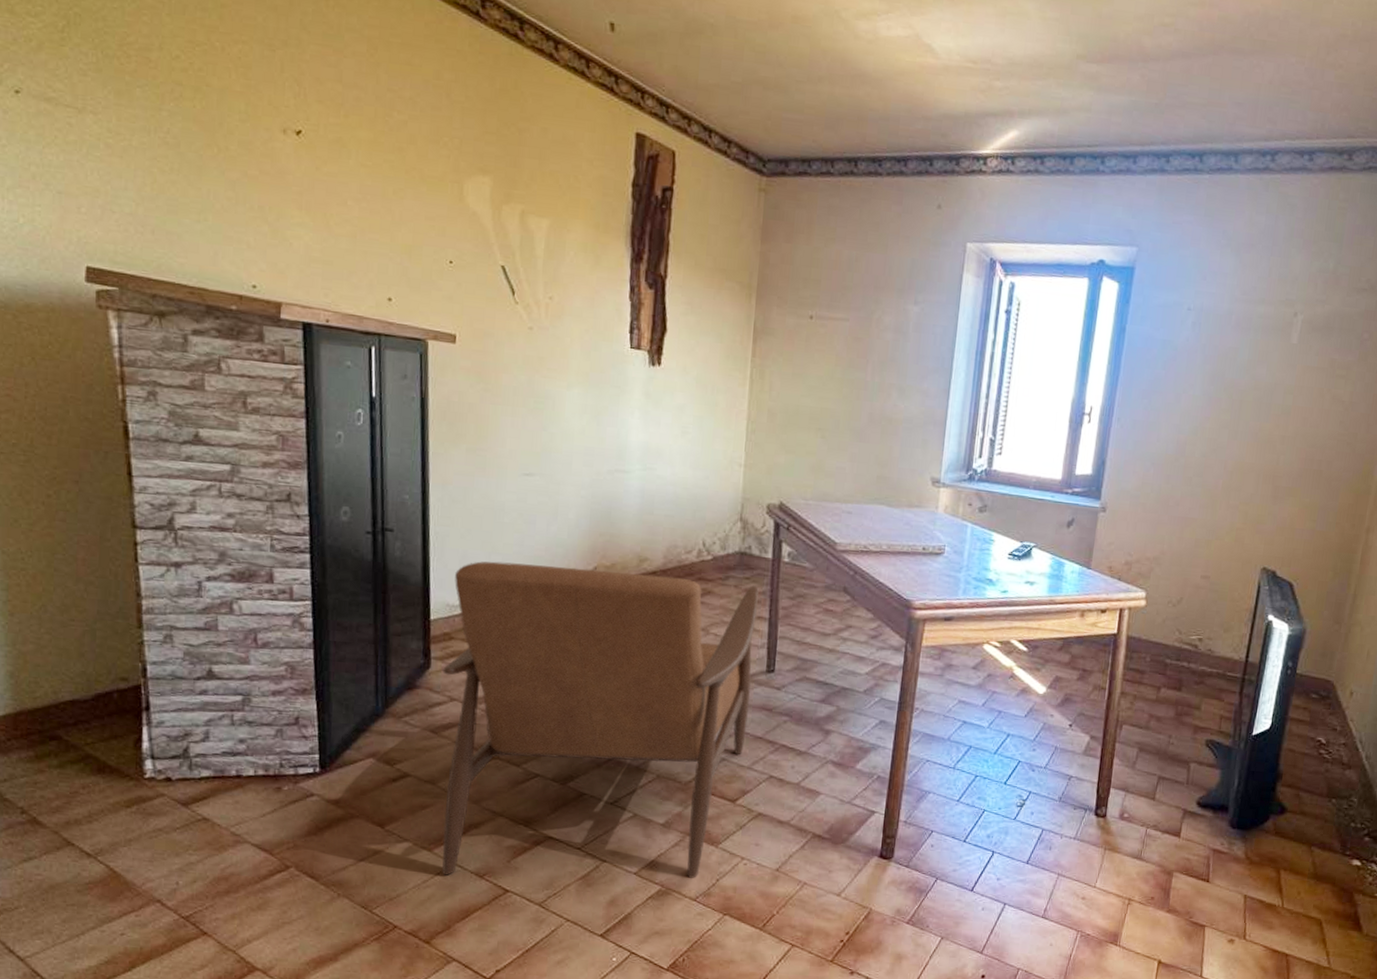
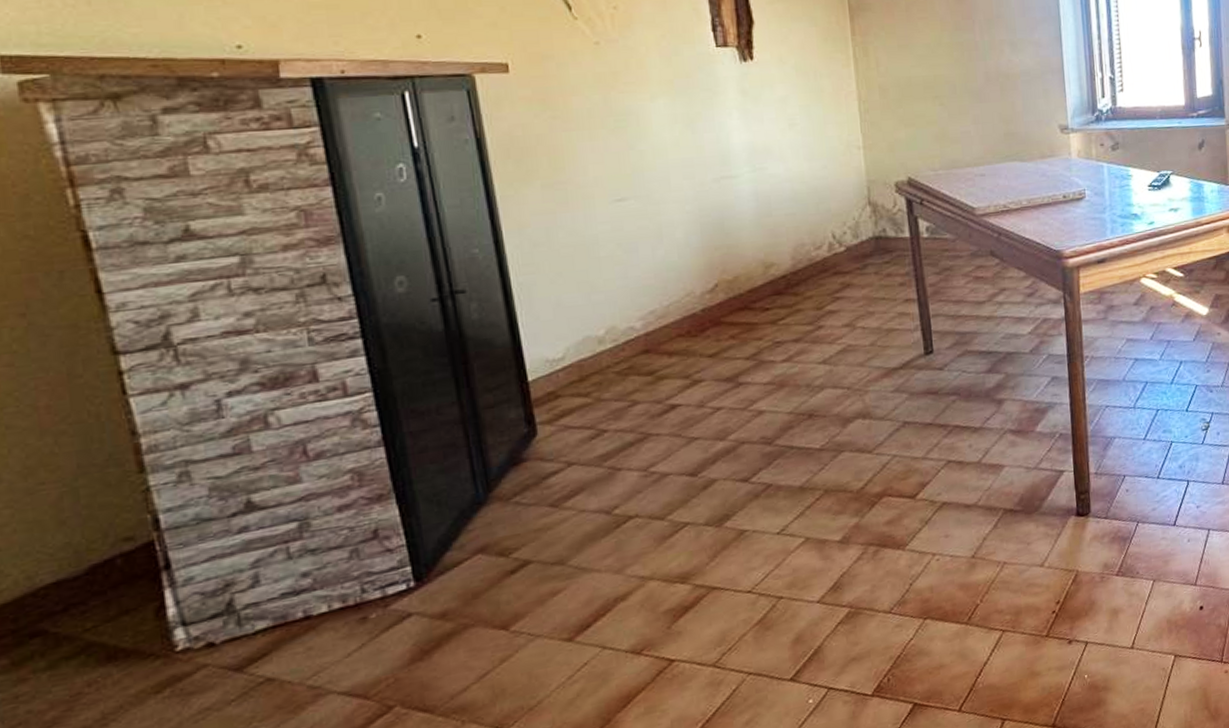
chair: present [442,561,759,878] -> none [550,268,915,664]

